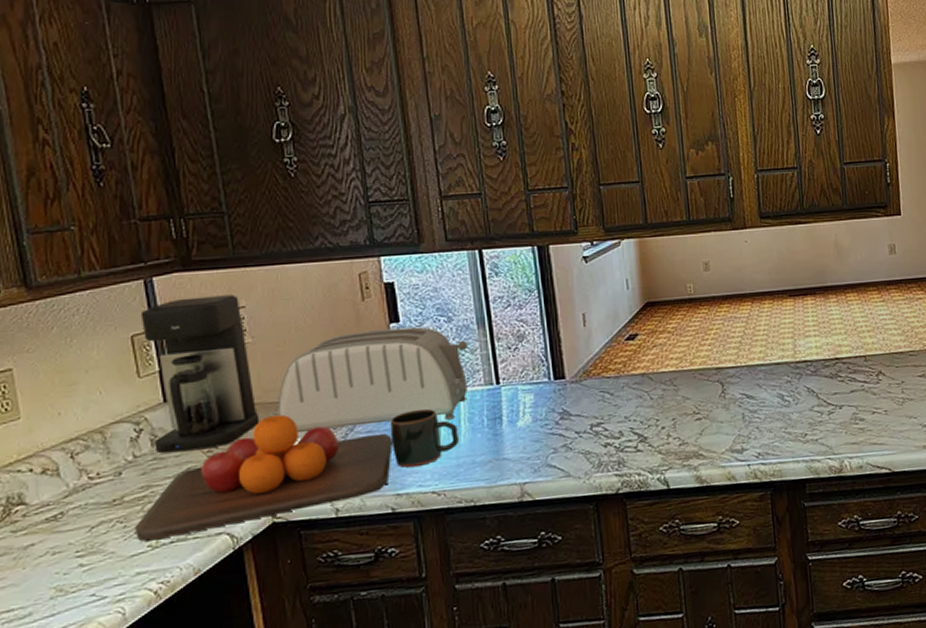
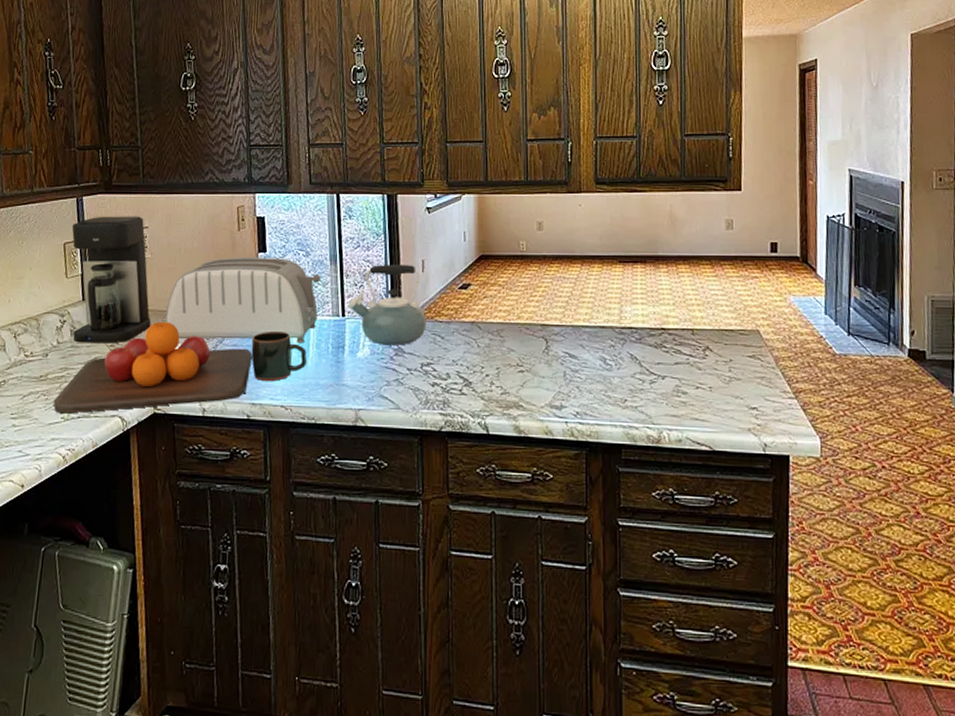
kettle: none [503,320,593,411] -> present [349,264,427,346]

